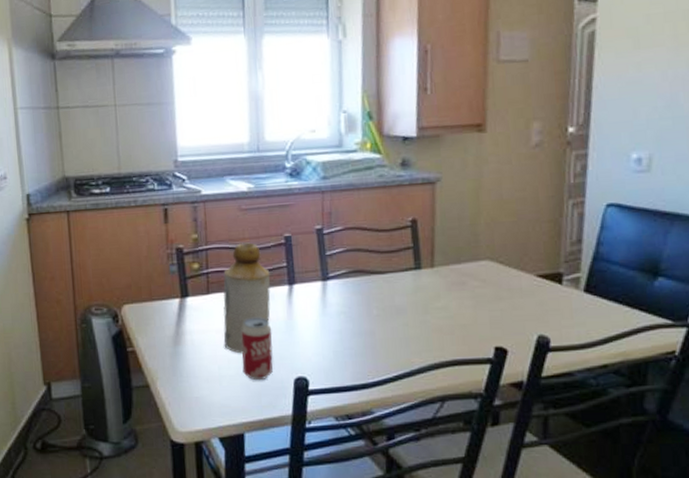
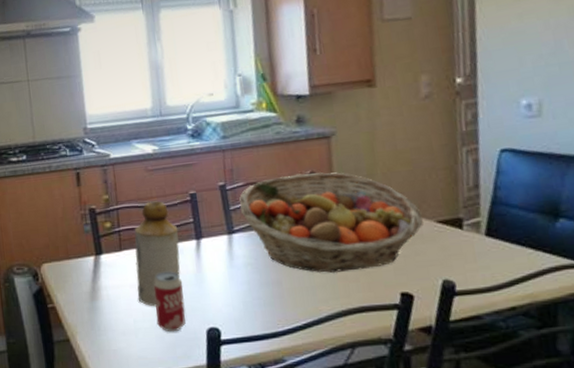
fruit basket: none [336,220,523,324] -> present [239,172,423,273]

